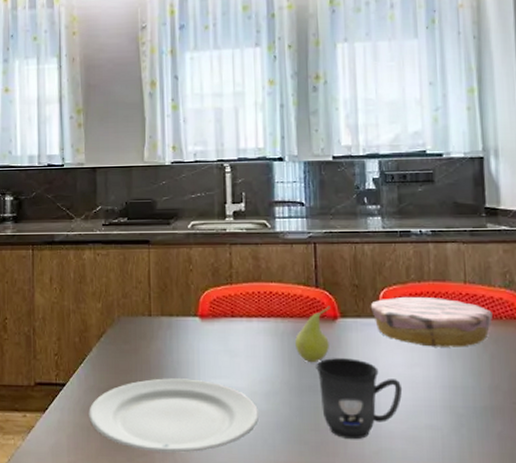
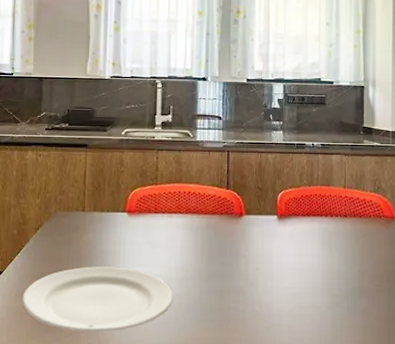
fruit: present [295,306,330,362] -> none [207,204,238,252]
mug: present [316,358,403,440] -> none [223,249,292,318]
plate: present [370,296,493,347] -> none [270,197,364,240]

